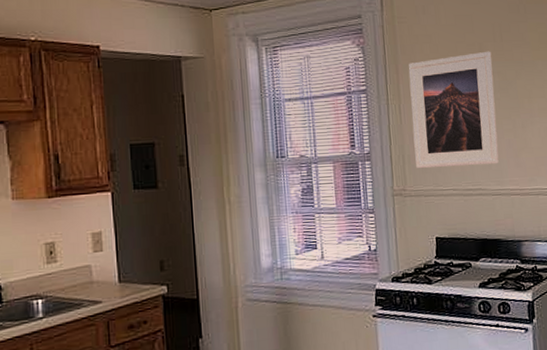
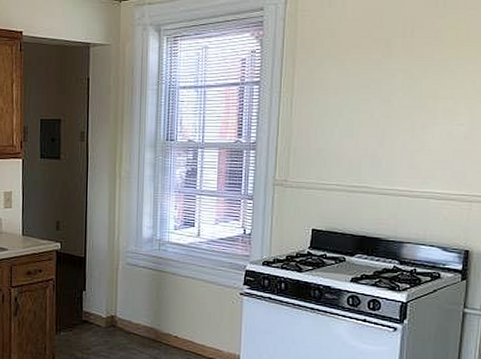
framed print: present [408,51,499,169] -> none [301,47,399,164]

